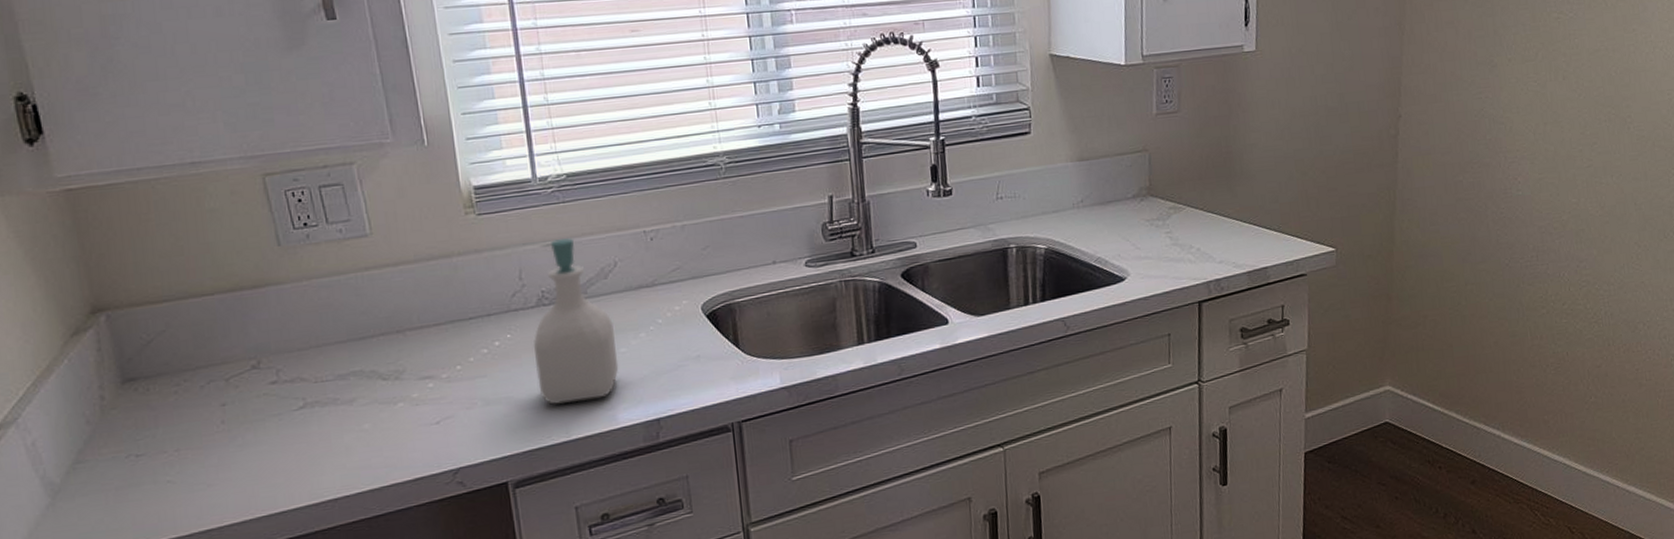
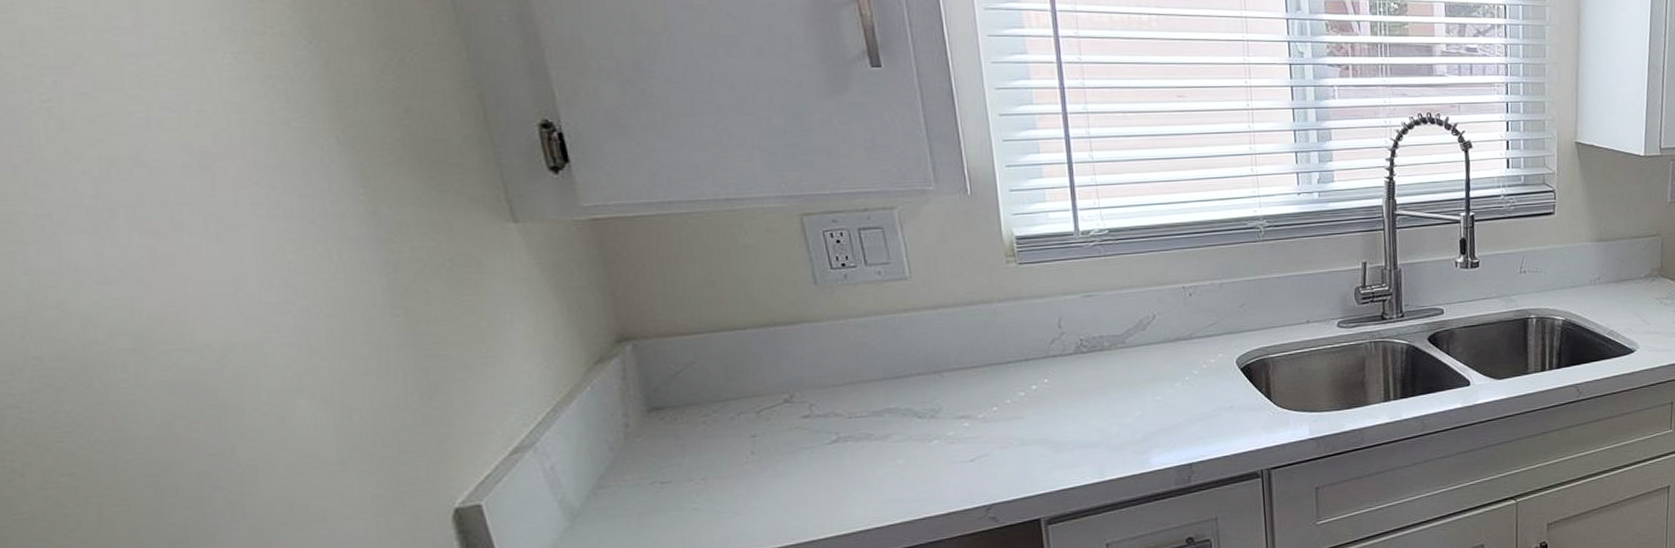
soap bottle: present [533,237,619,404] -> none [1070,289,1154,447]

